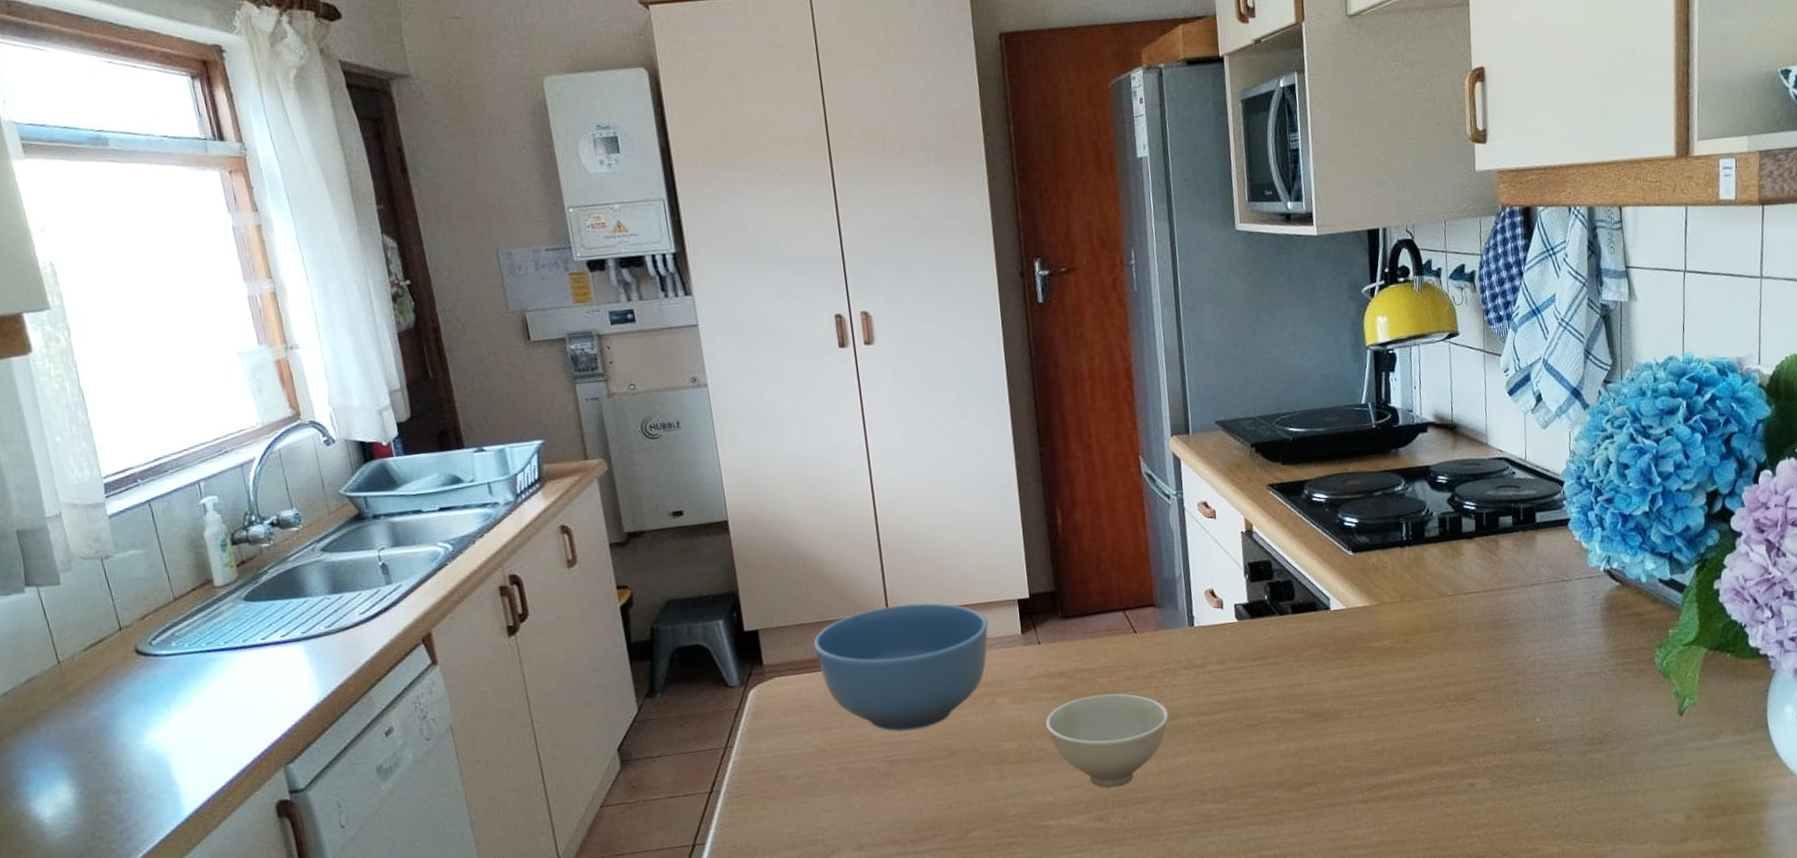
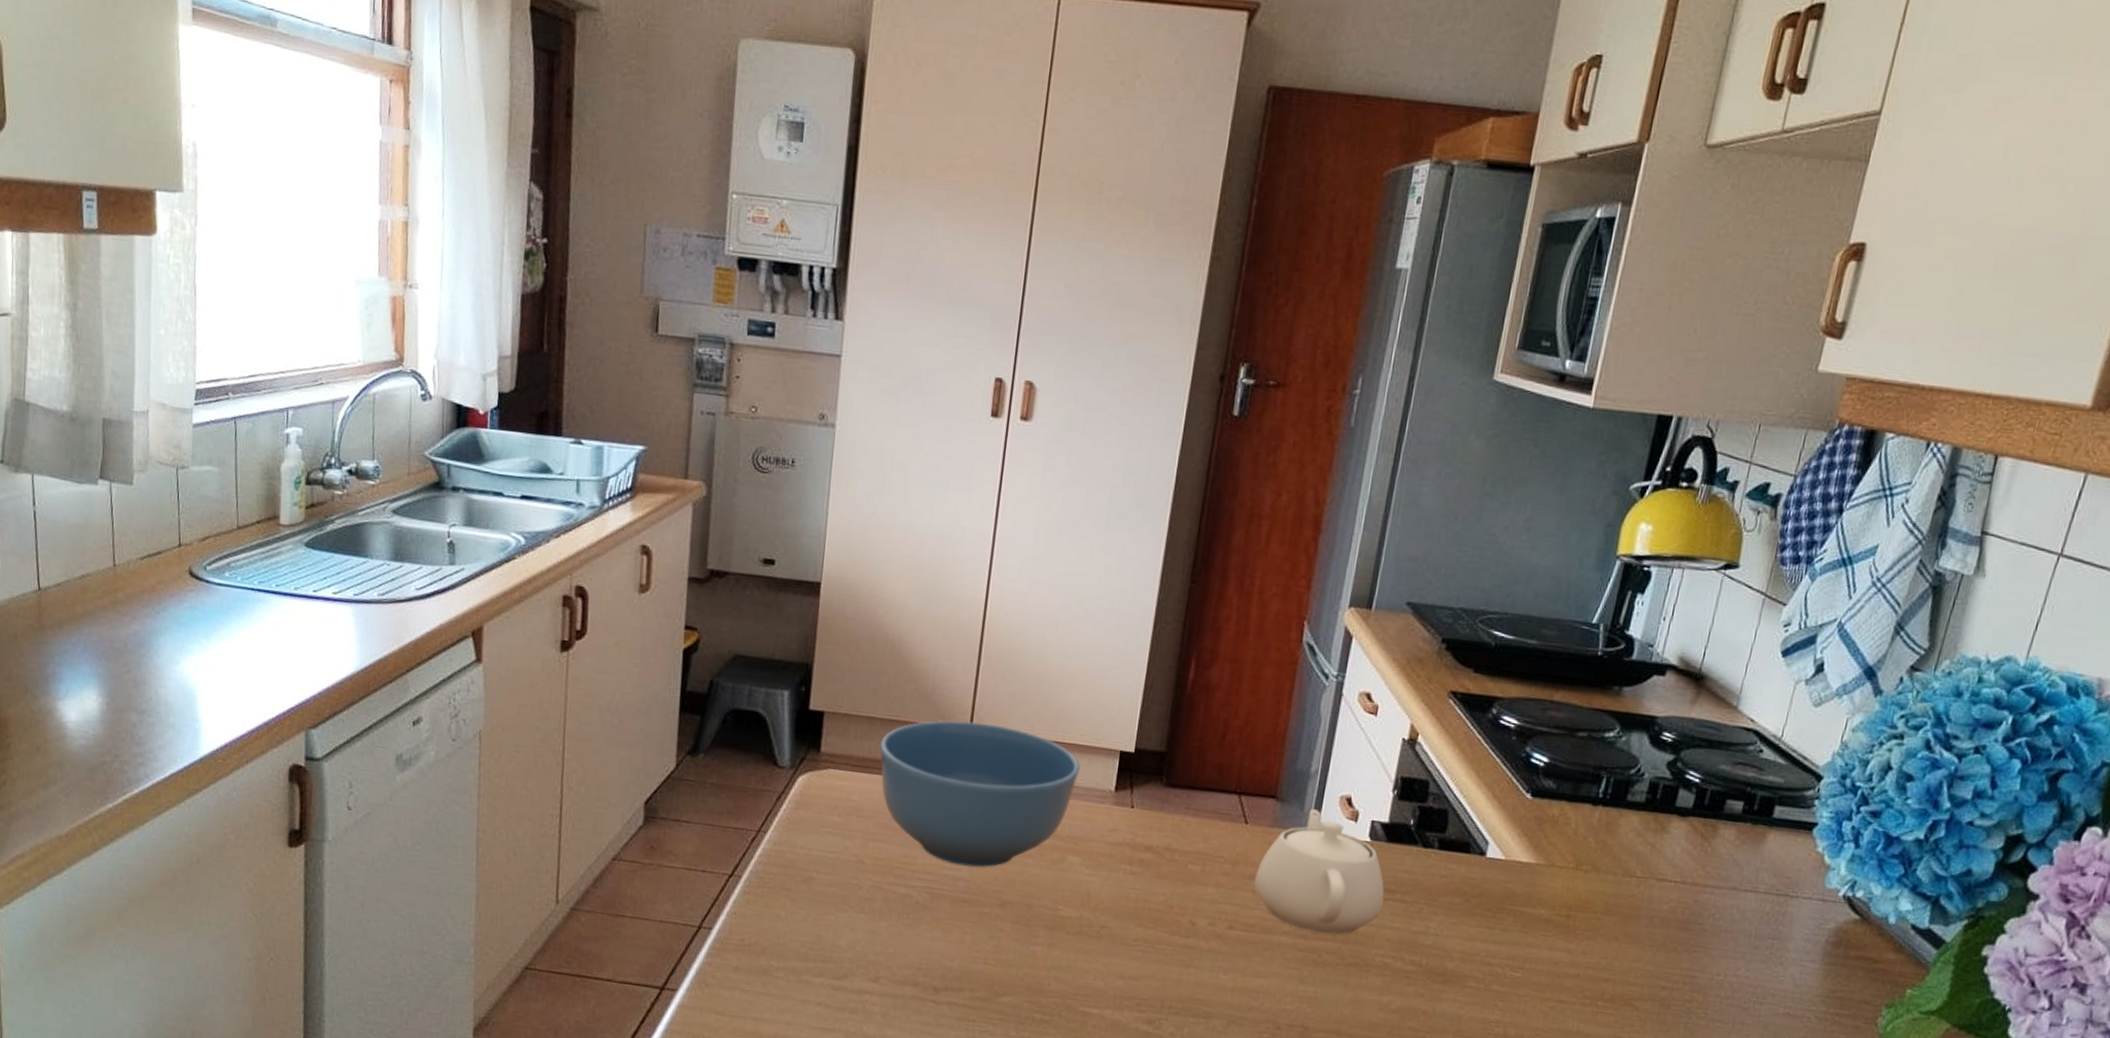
bowl: present [1045,693,1169,788] -> none [1115,880,1261,993]
teapot: none [1153,606,1261,709] -> present [1253,809,1385,935]

